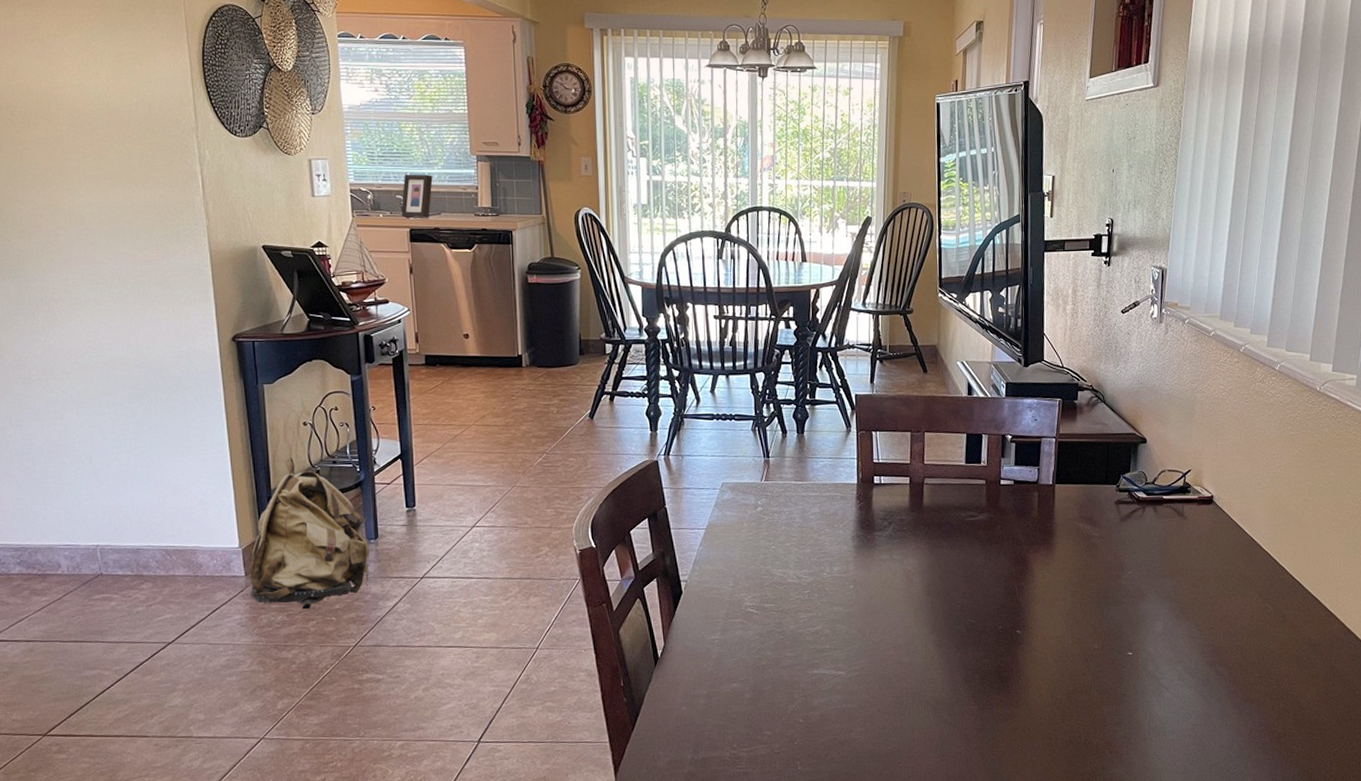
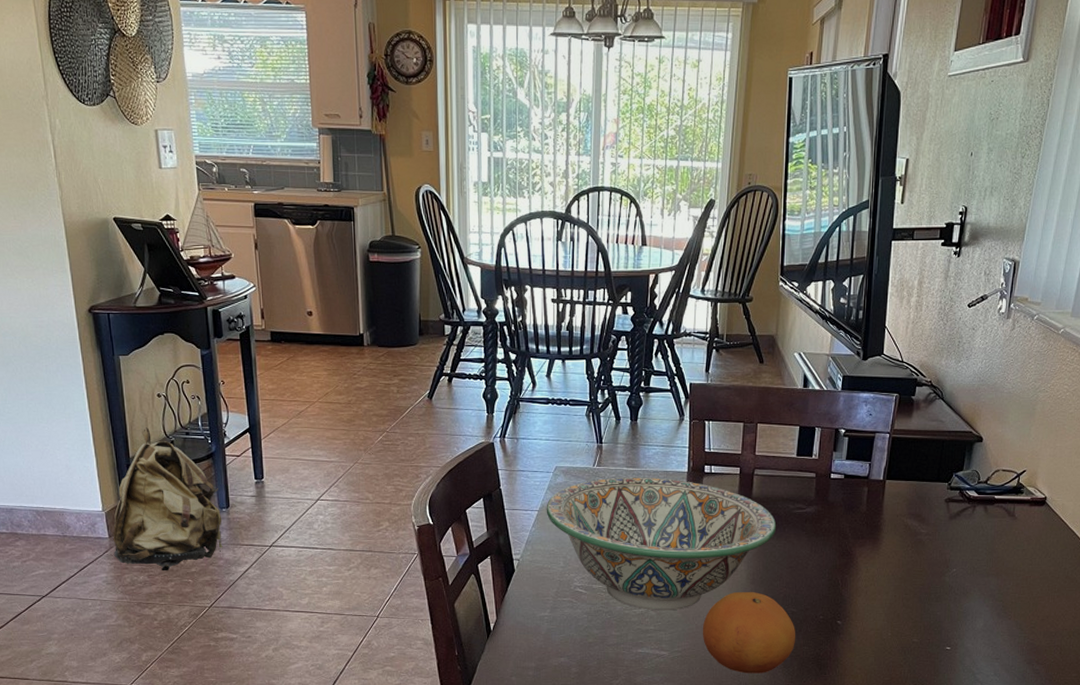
picture frame: present [401,174,433,218] -> none [245,146,276,193]
decorative bowl: none [713,490,950,629] -> present [546,477,777,611]
fruit: none [879,604,975,691] -> present [702,592,795,674]

